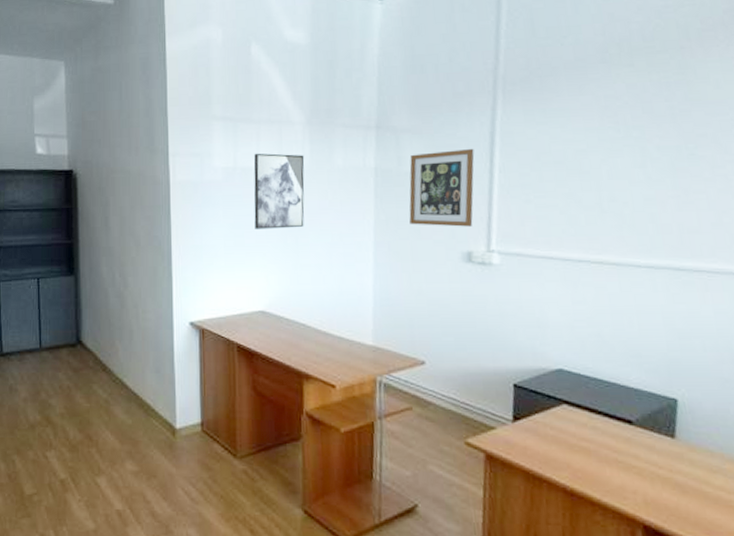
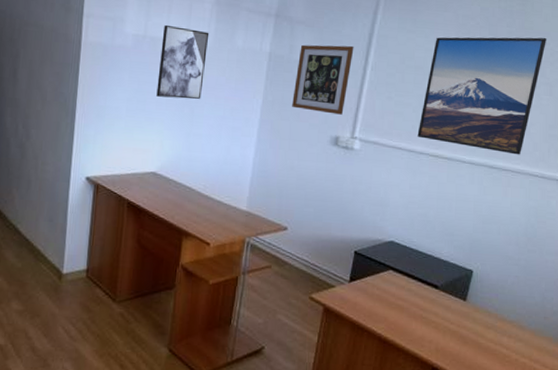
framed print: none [570,108,724,251] -> present [417,37,547,155]

